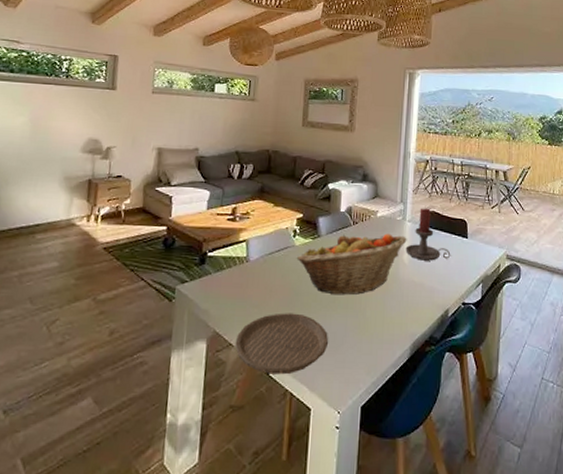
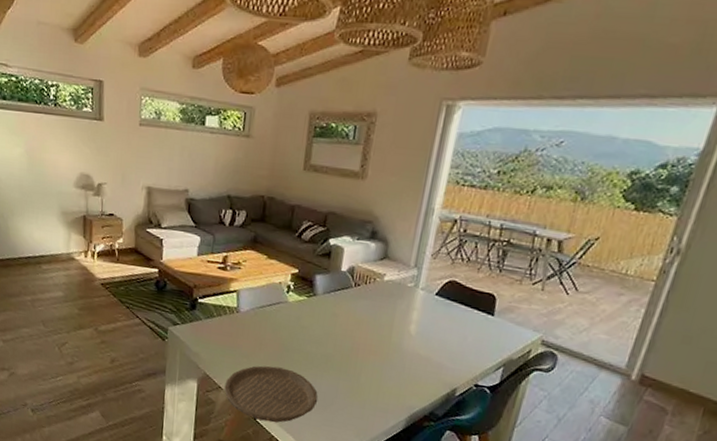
fruit basket: present [296,233,407,295] -> none [288,295,417,360]
candle holder: present [405,208,451,261] -> none [413,276,470,336]

